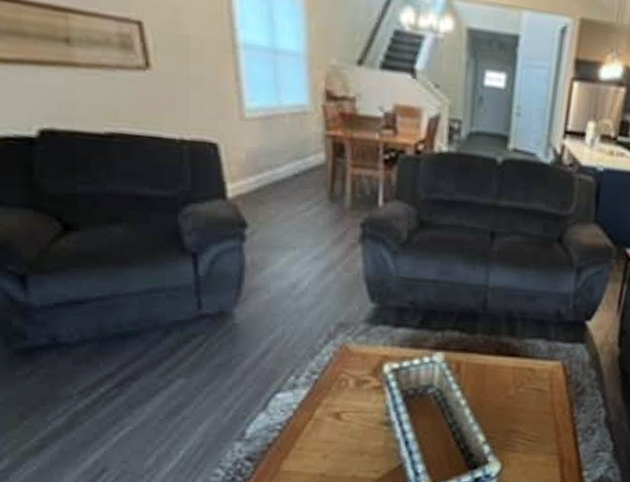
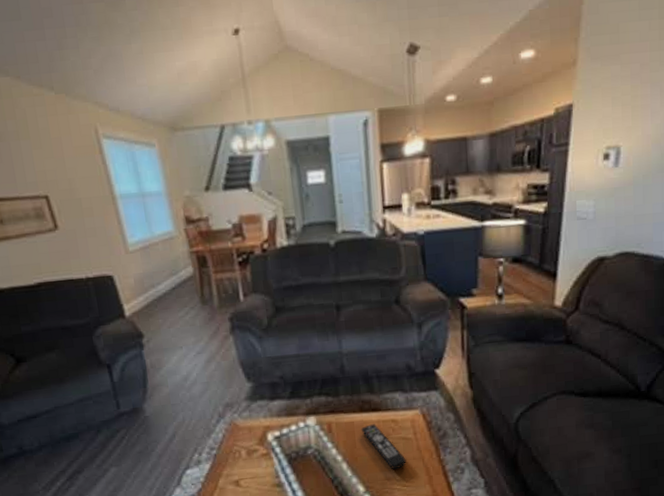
remote control: none [493,370,537,422] -> present [361,424,406,470]

